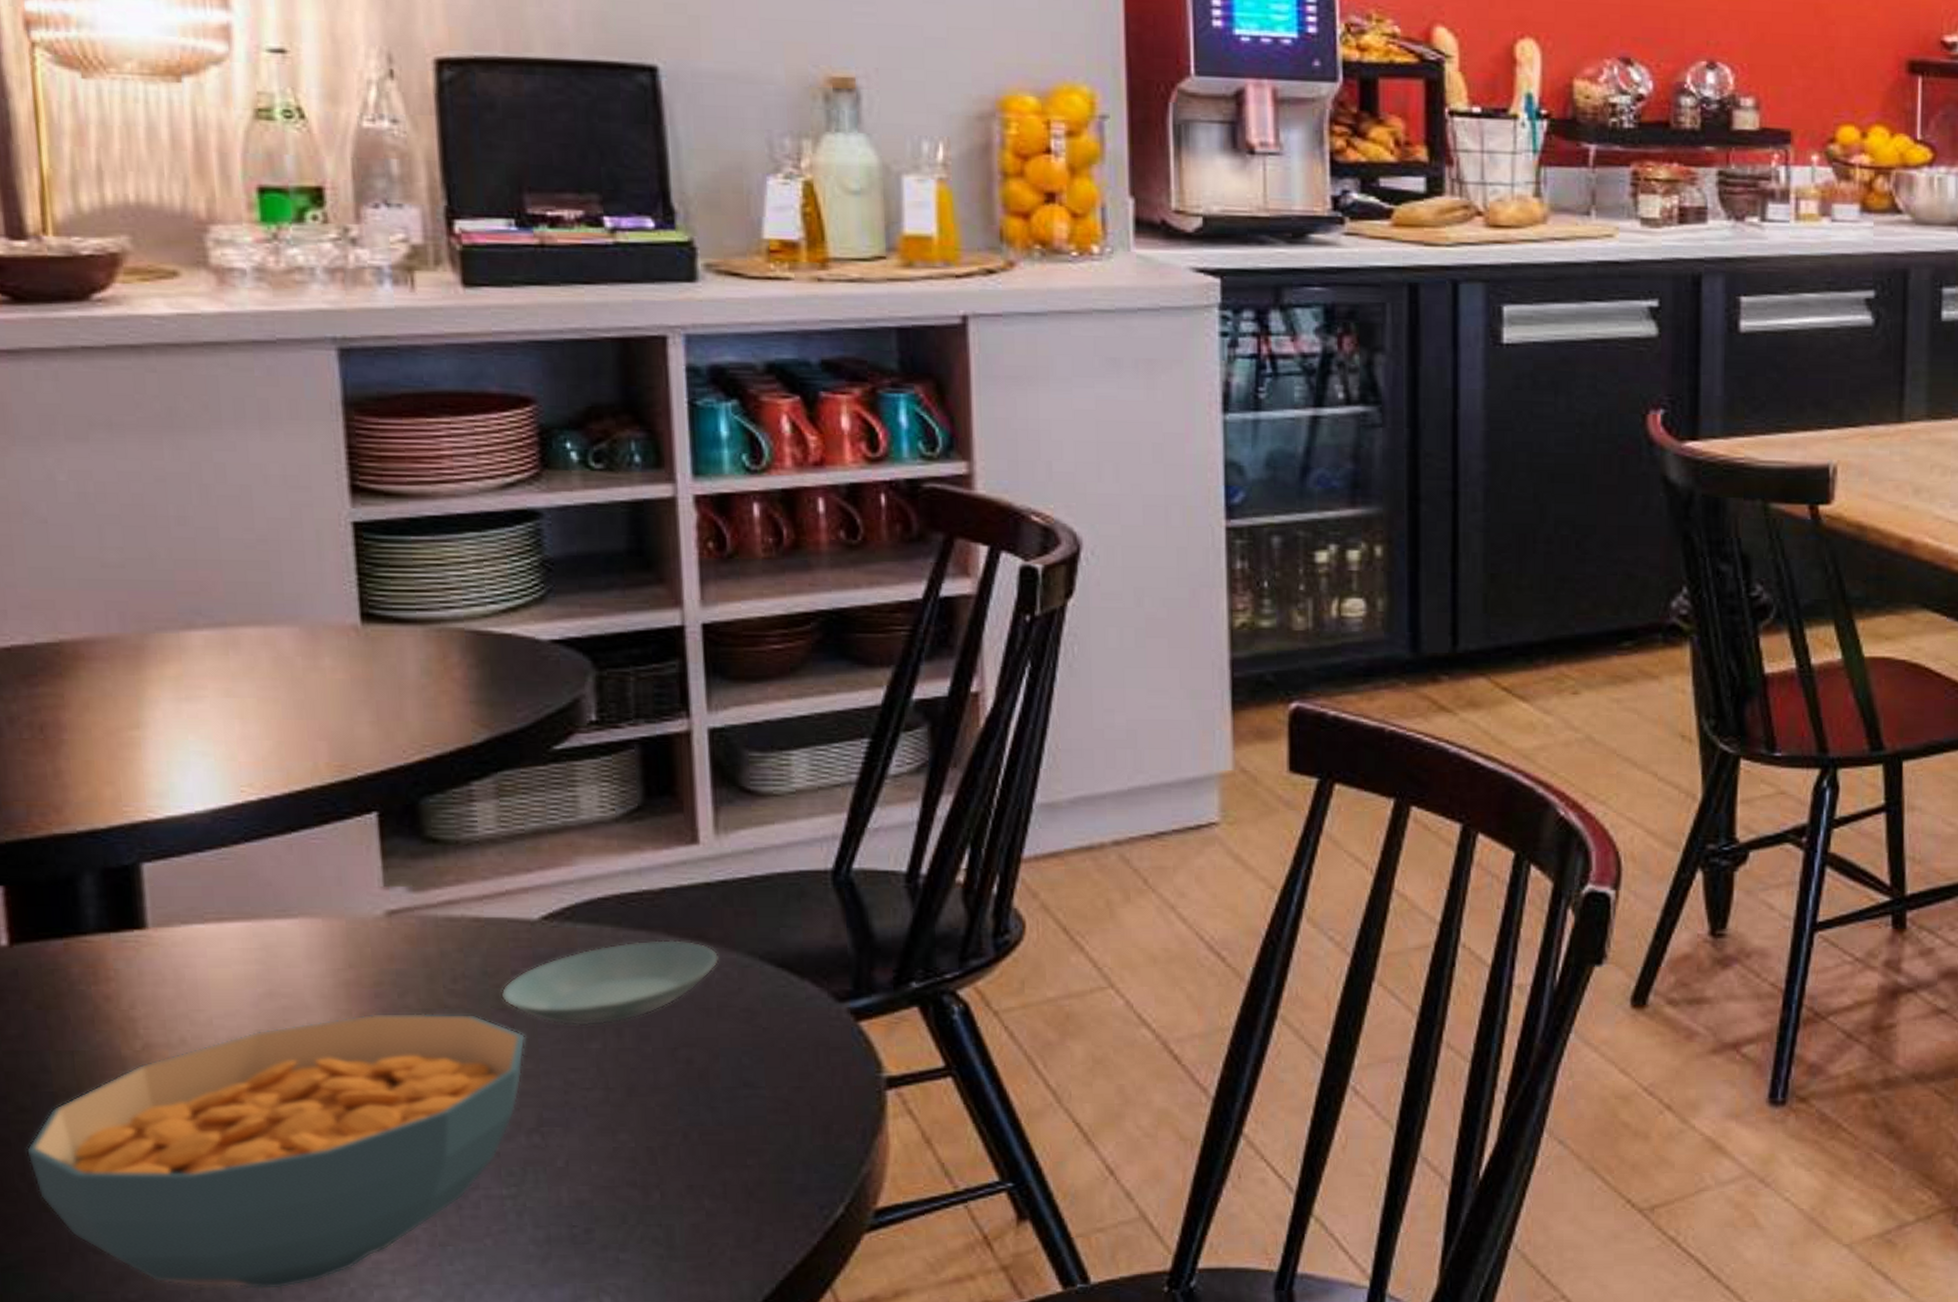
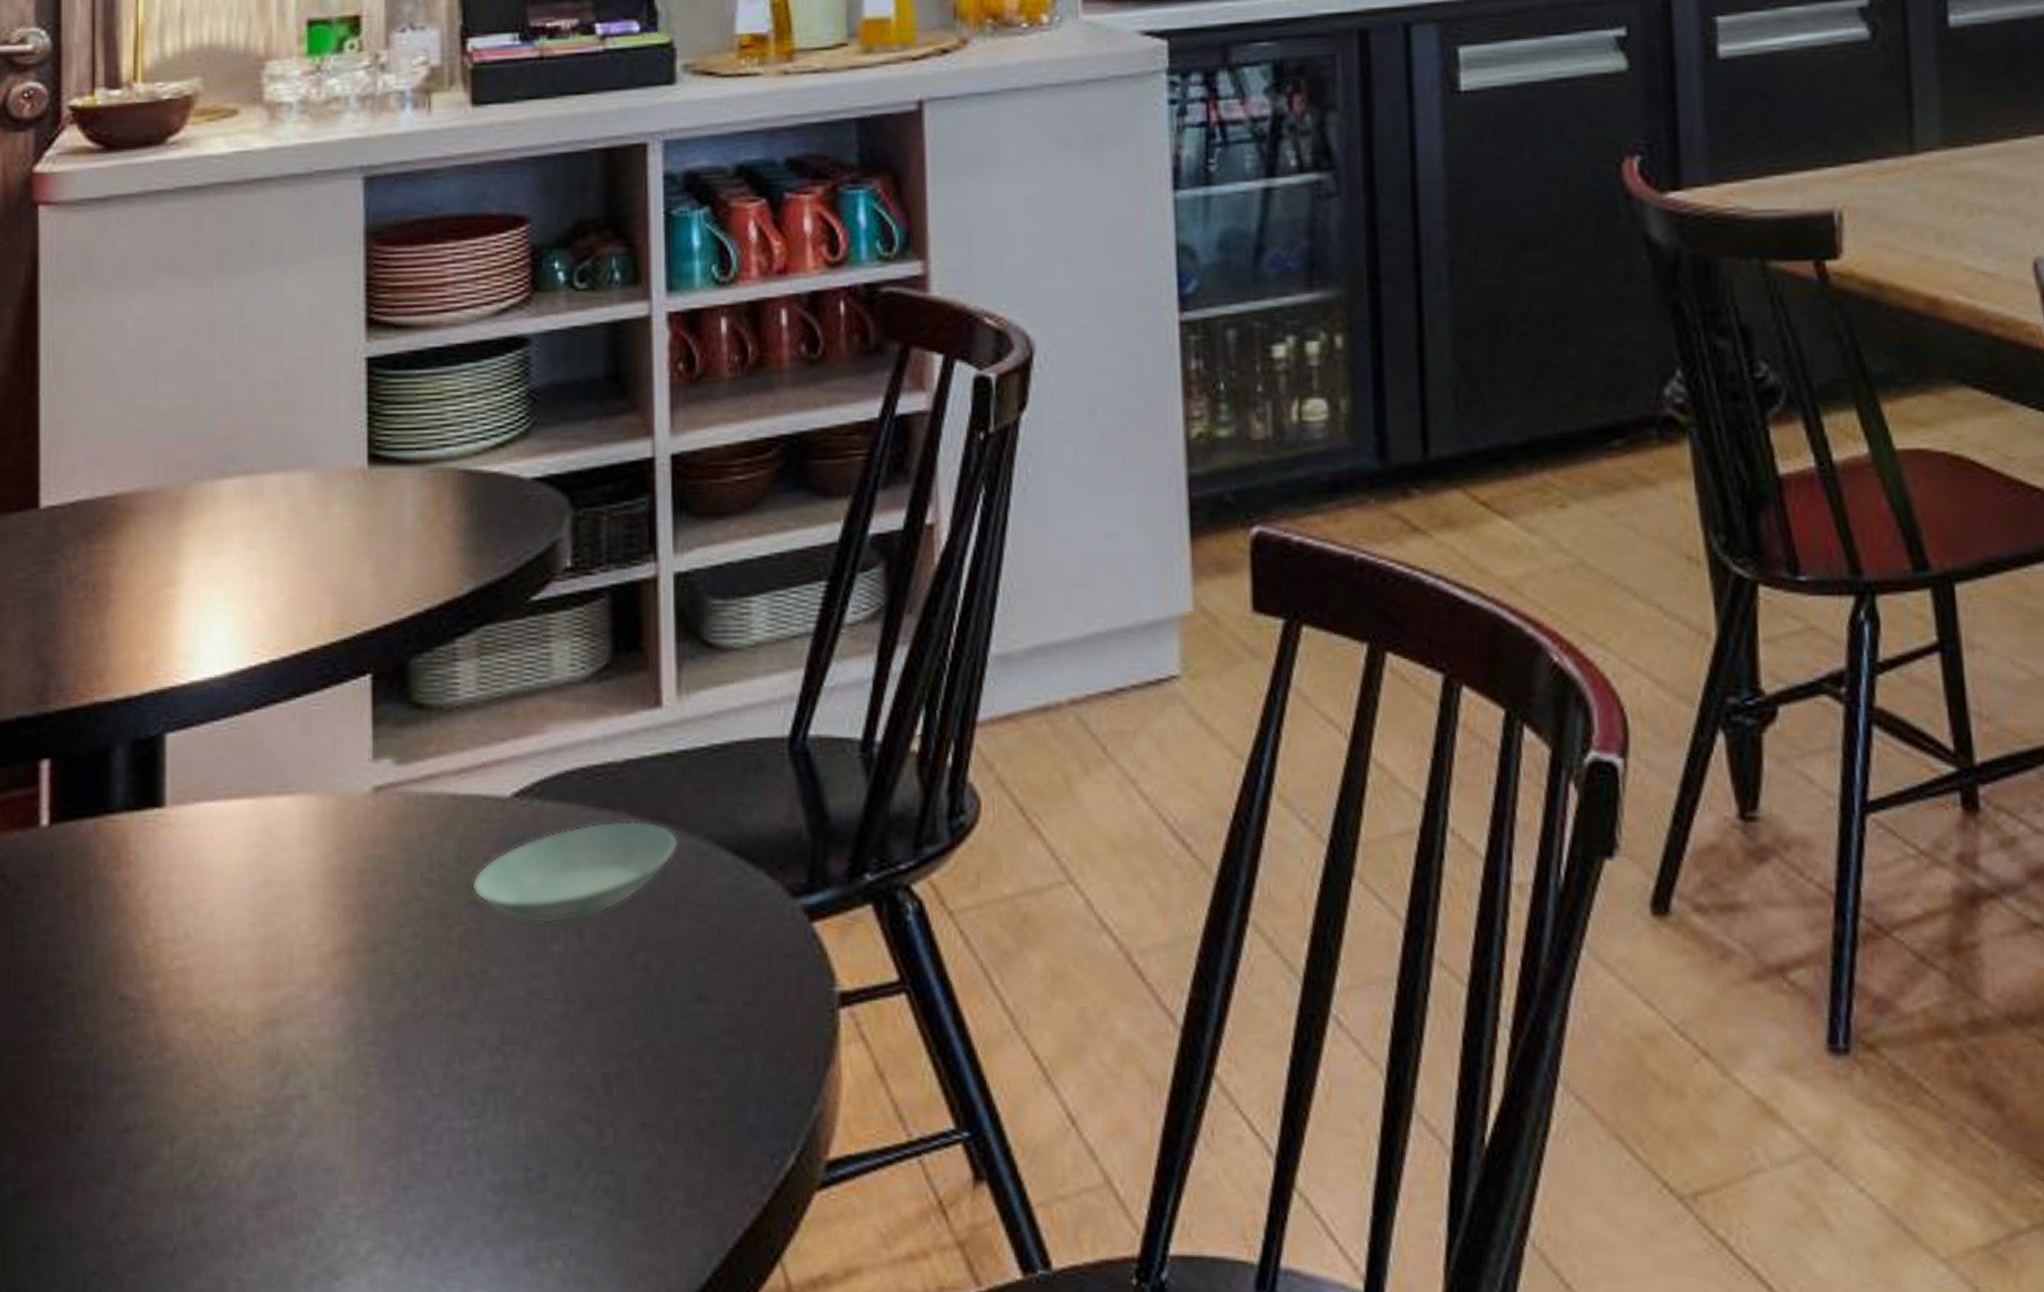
cereal bowl: present [26,1012,526,1289] -> none [46,905,493,1234]

